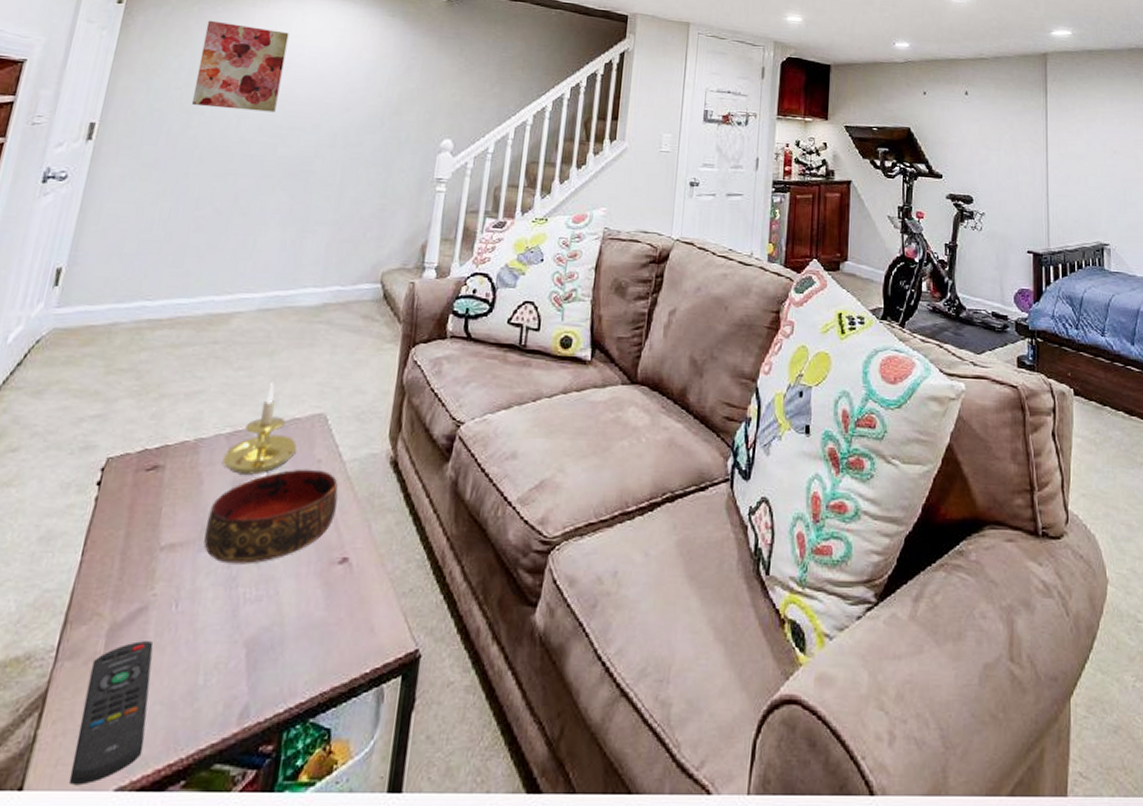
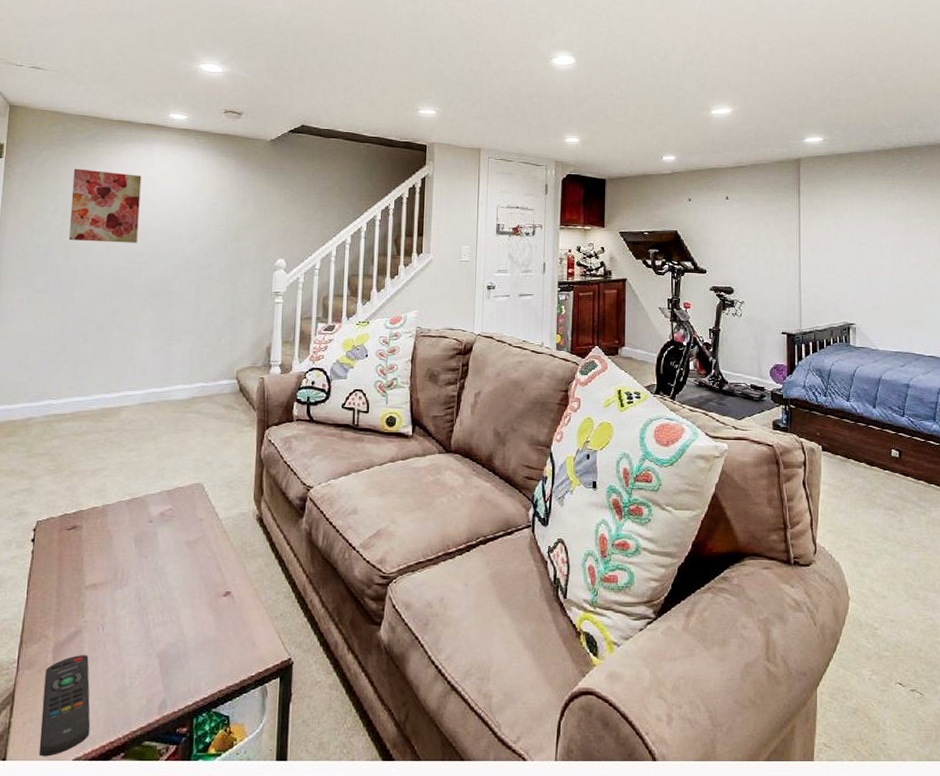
bowl: present [204,468,338,565] -> none [118,525,218,598]
candle holder: present [221,381,297,475] -> none [125,459,183,531]

